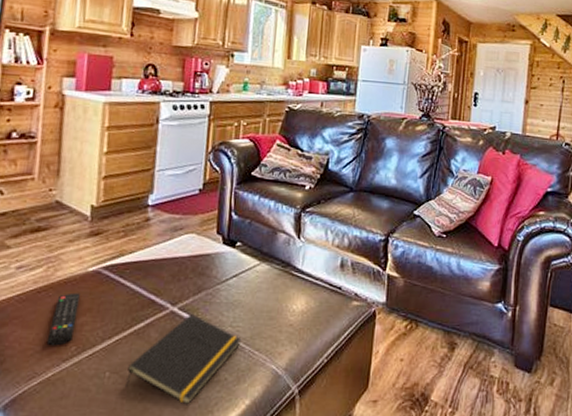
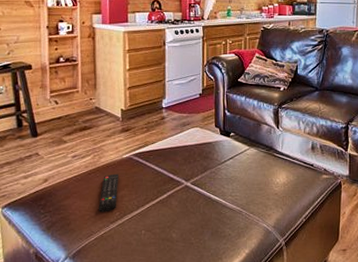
notepad: present [124,314,242,405] -> none [156,187,240,254]

